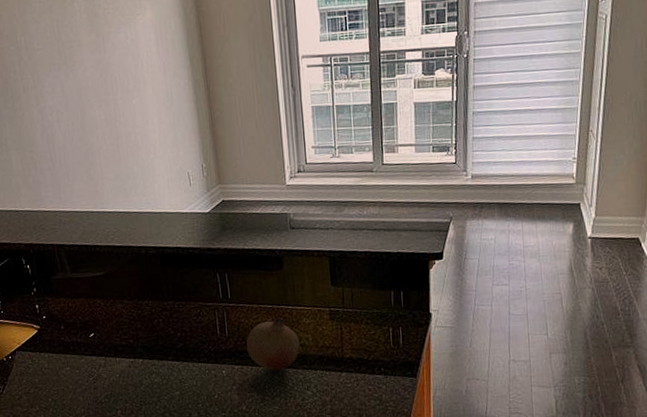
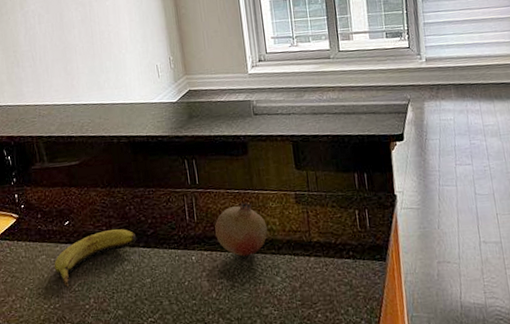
banana: none [79,342,166,401] -> present [54,229,137,289]

